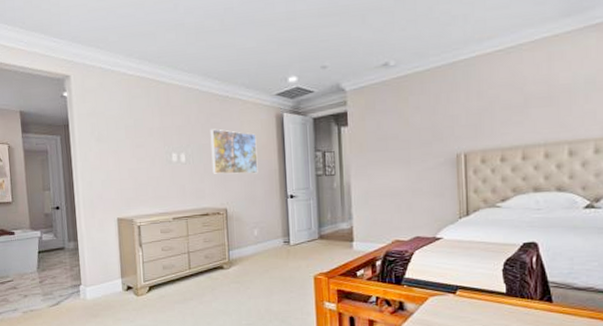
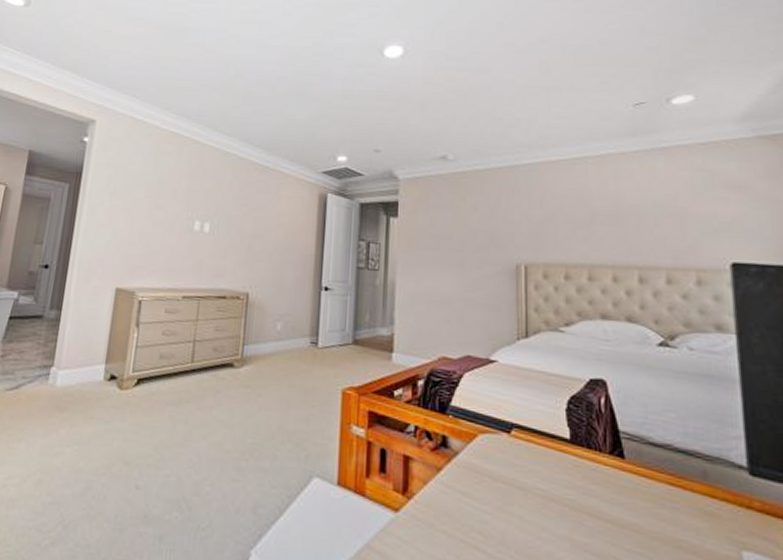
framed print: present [210,129,258,174] -> none [238,200,294,257]

